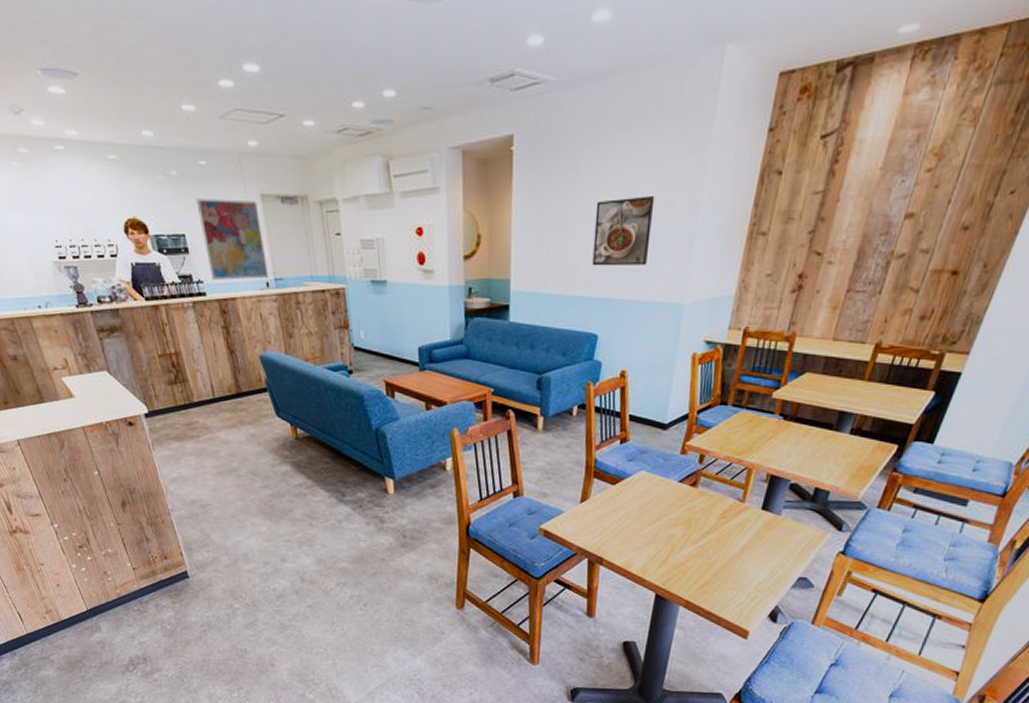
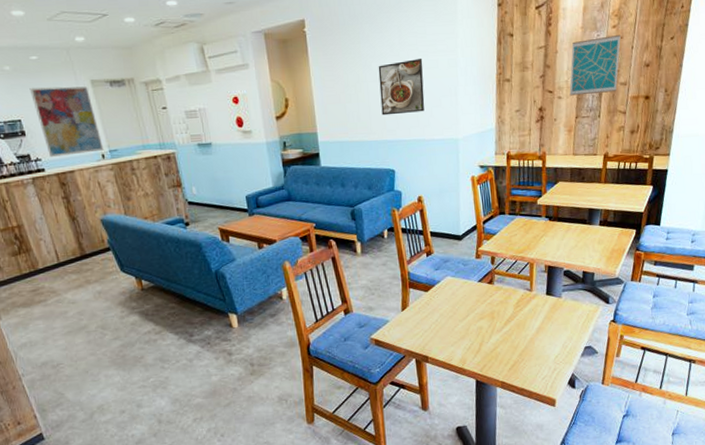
wall art: none [844,181,936,262] -> present [569,34,621,96]

